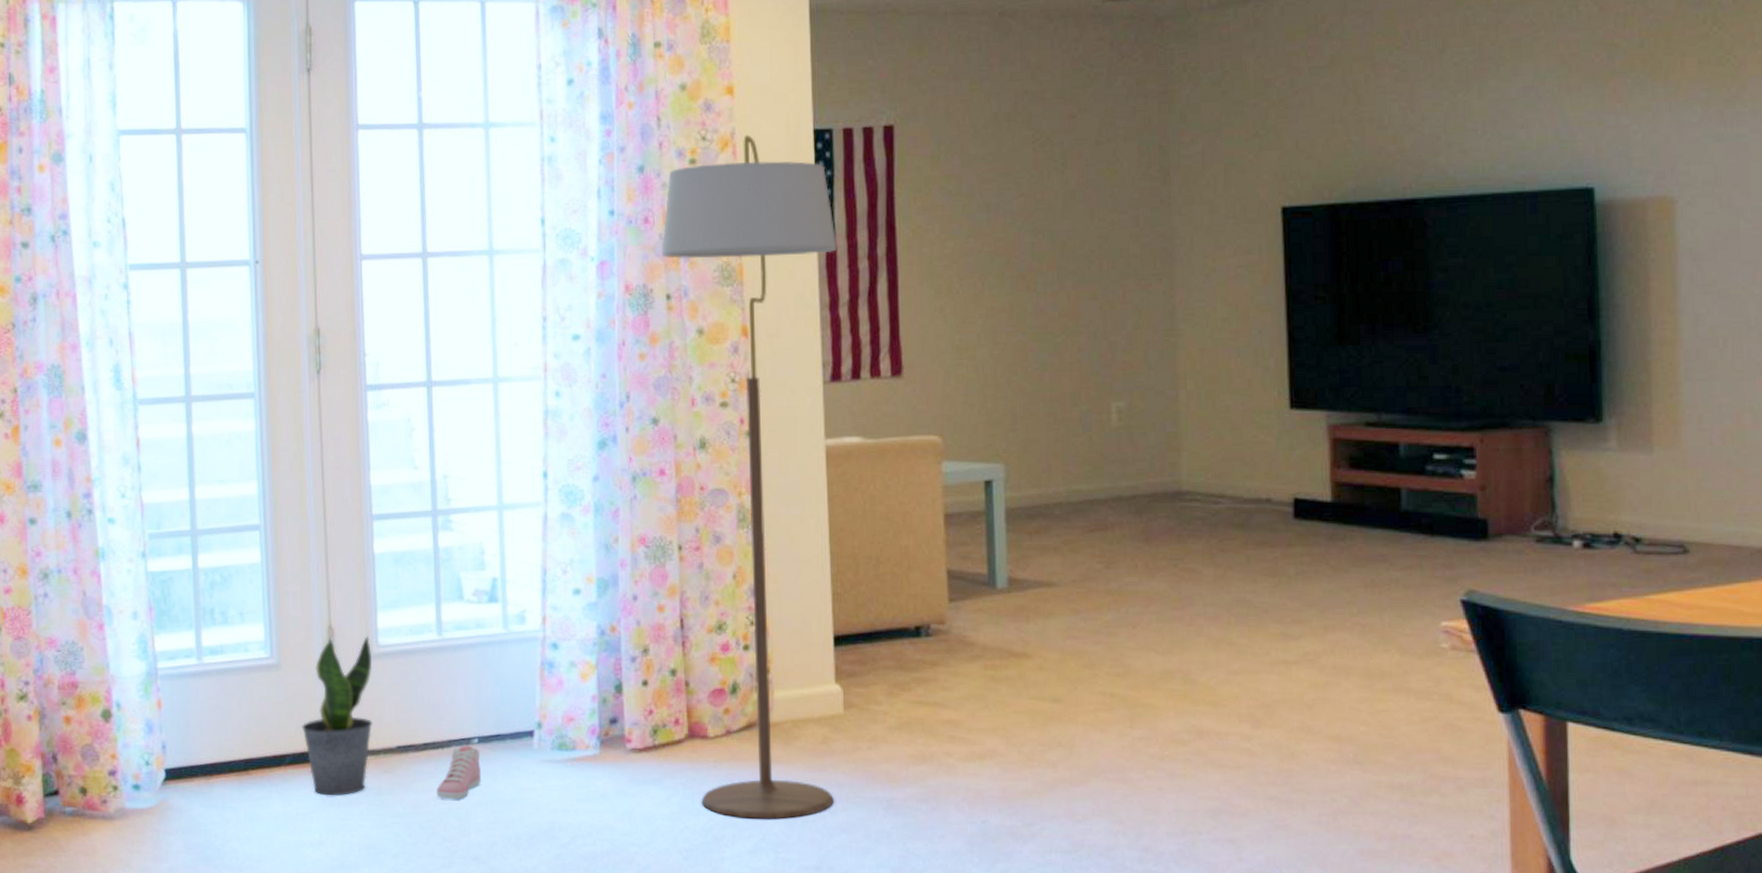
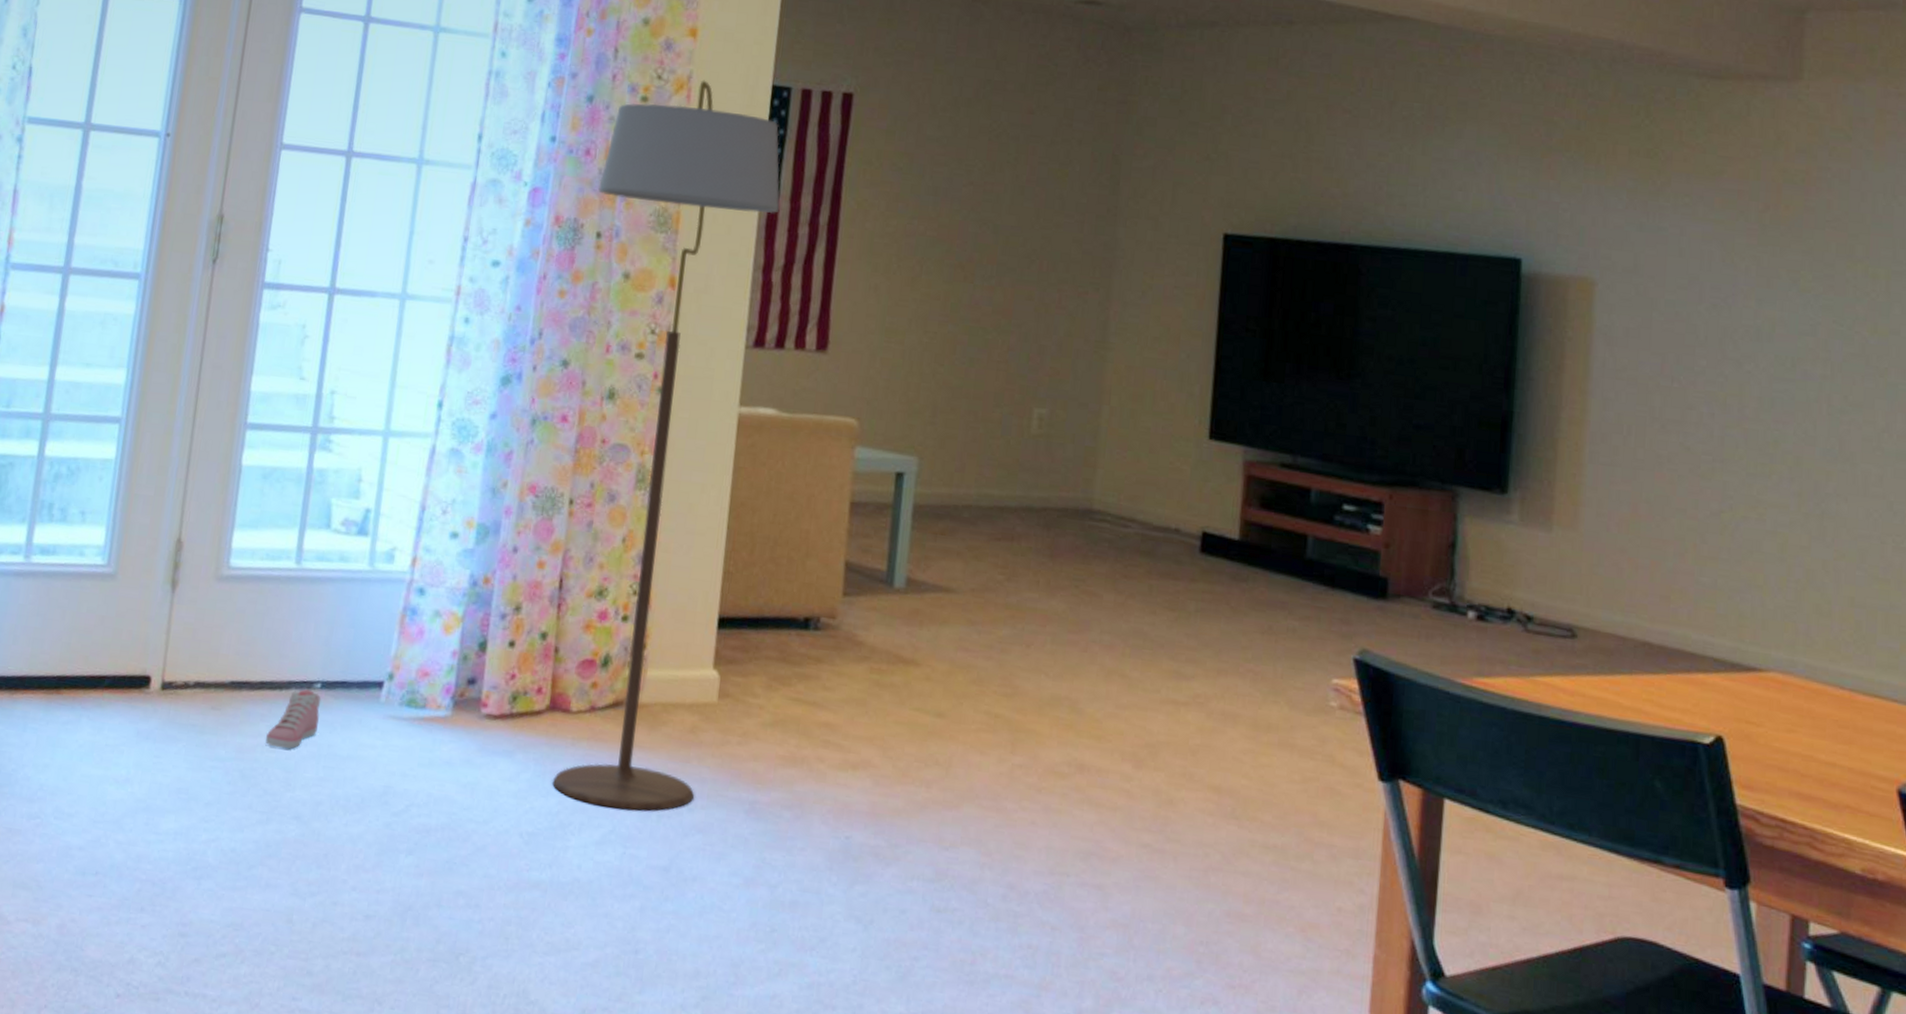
potted plant: present [301,635,373,796] -> none [128,551,221,730]

